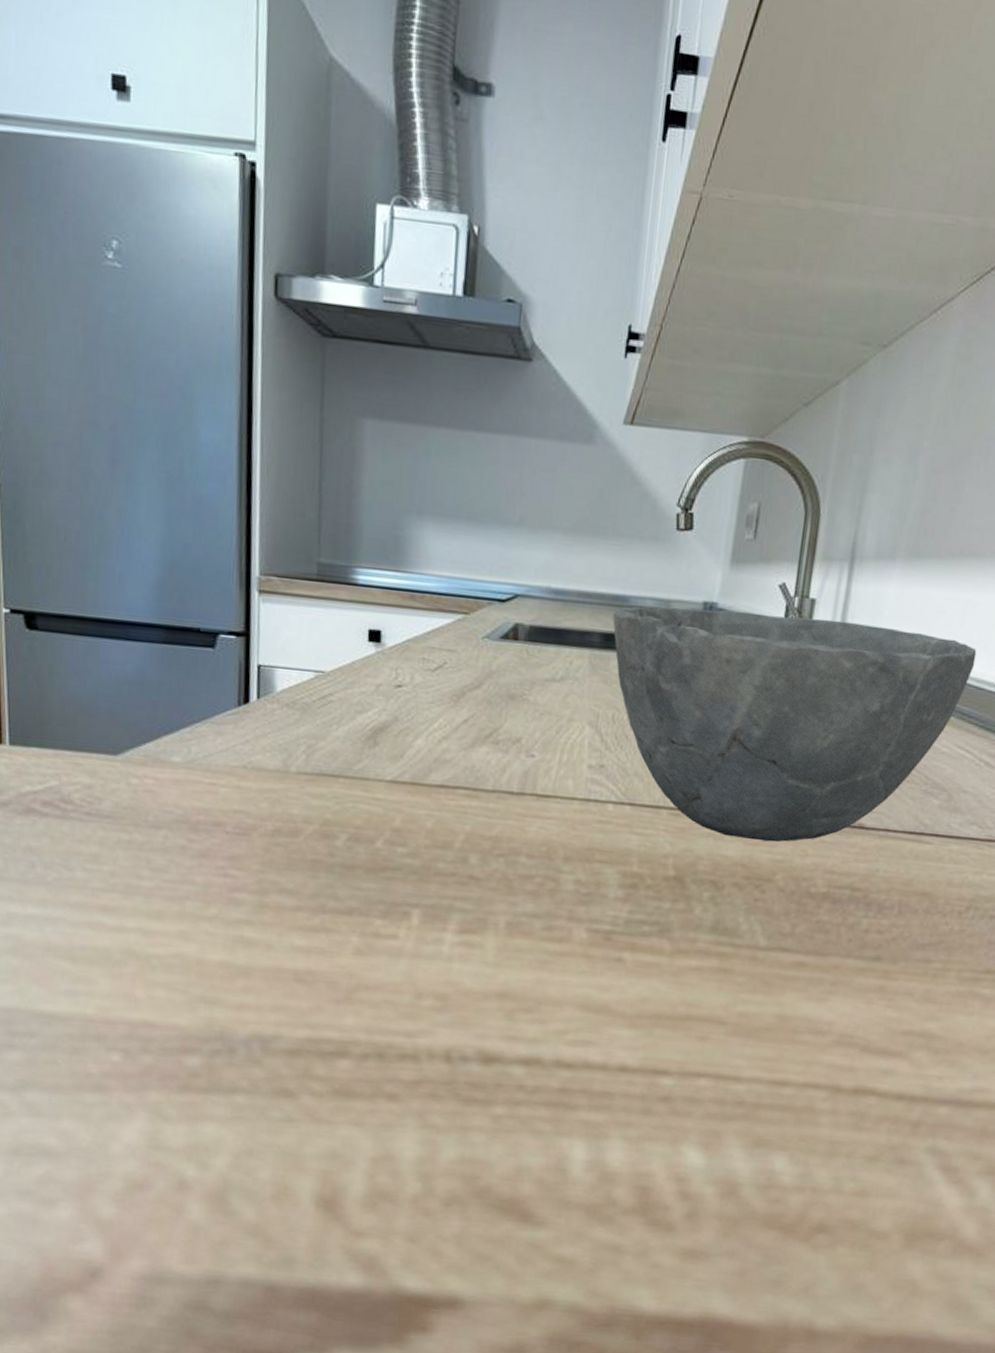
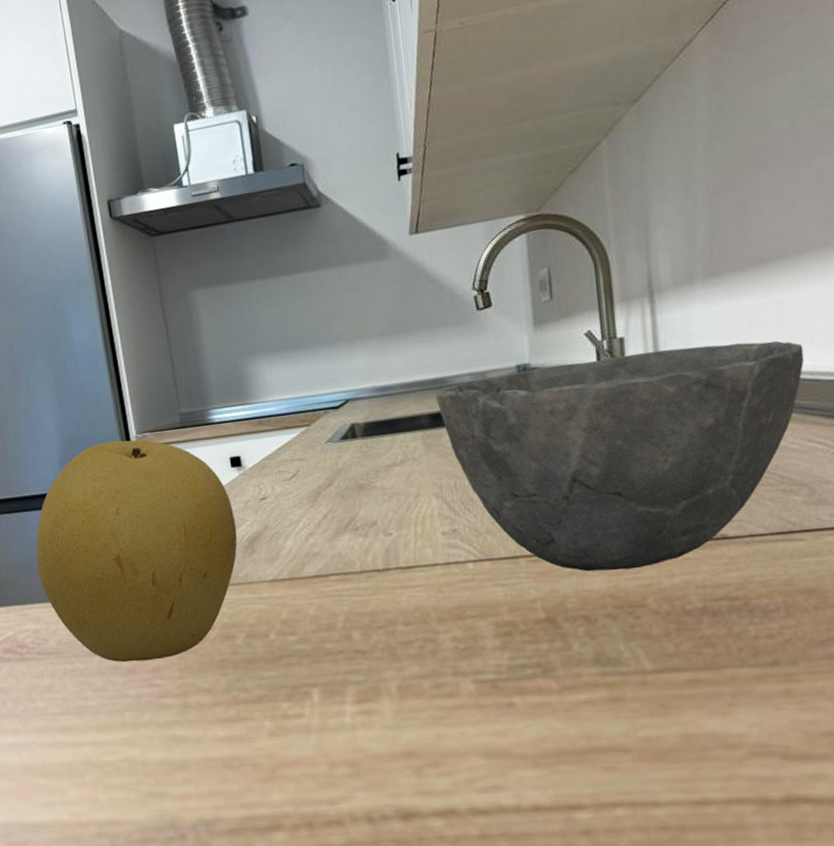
fruit: none [104,575,362,847] -> present [36,439,238,663]

